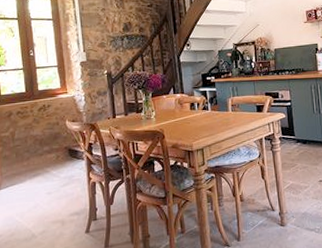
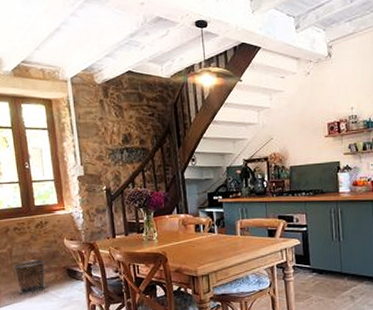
waste bin: none [15,141,47,176] -> present [13,260,46,295]

